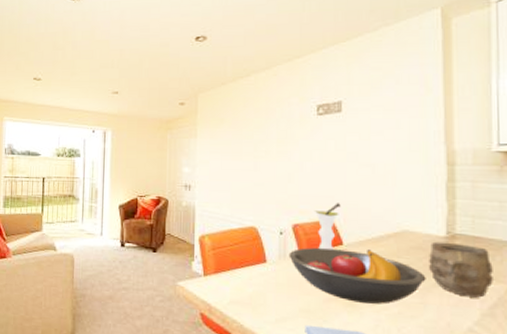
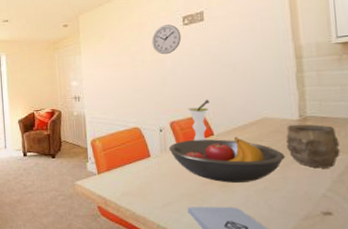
wall clock: none [279,113,314,147] -> present [151,24,182,55]

